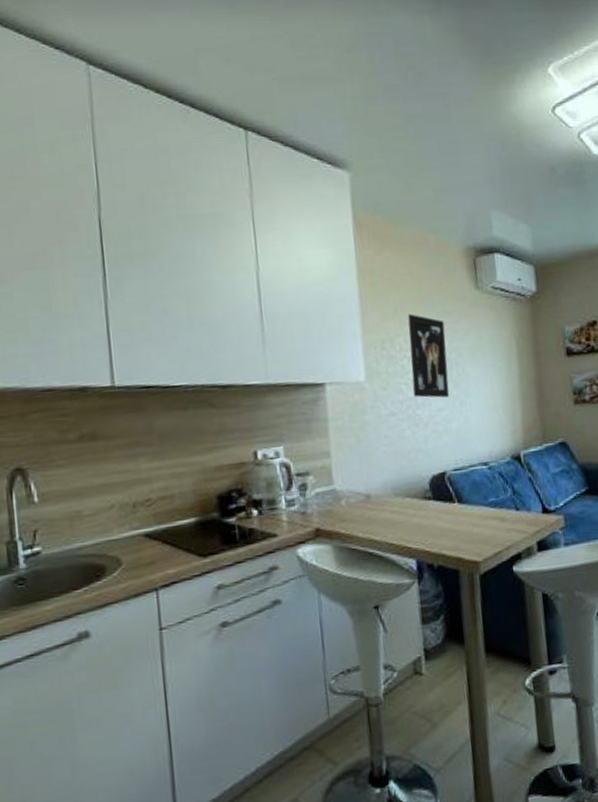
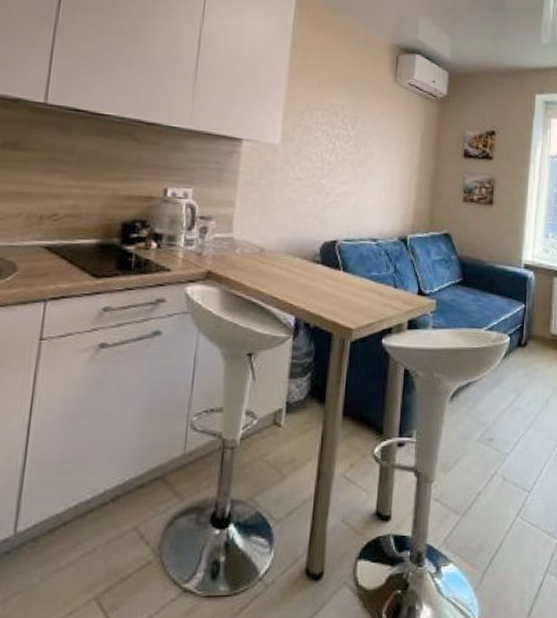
wall art: present [408,314,449,398] -> none [322,92,360,173]

